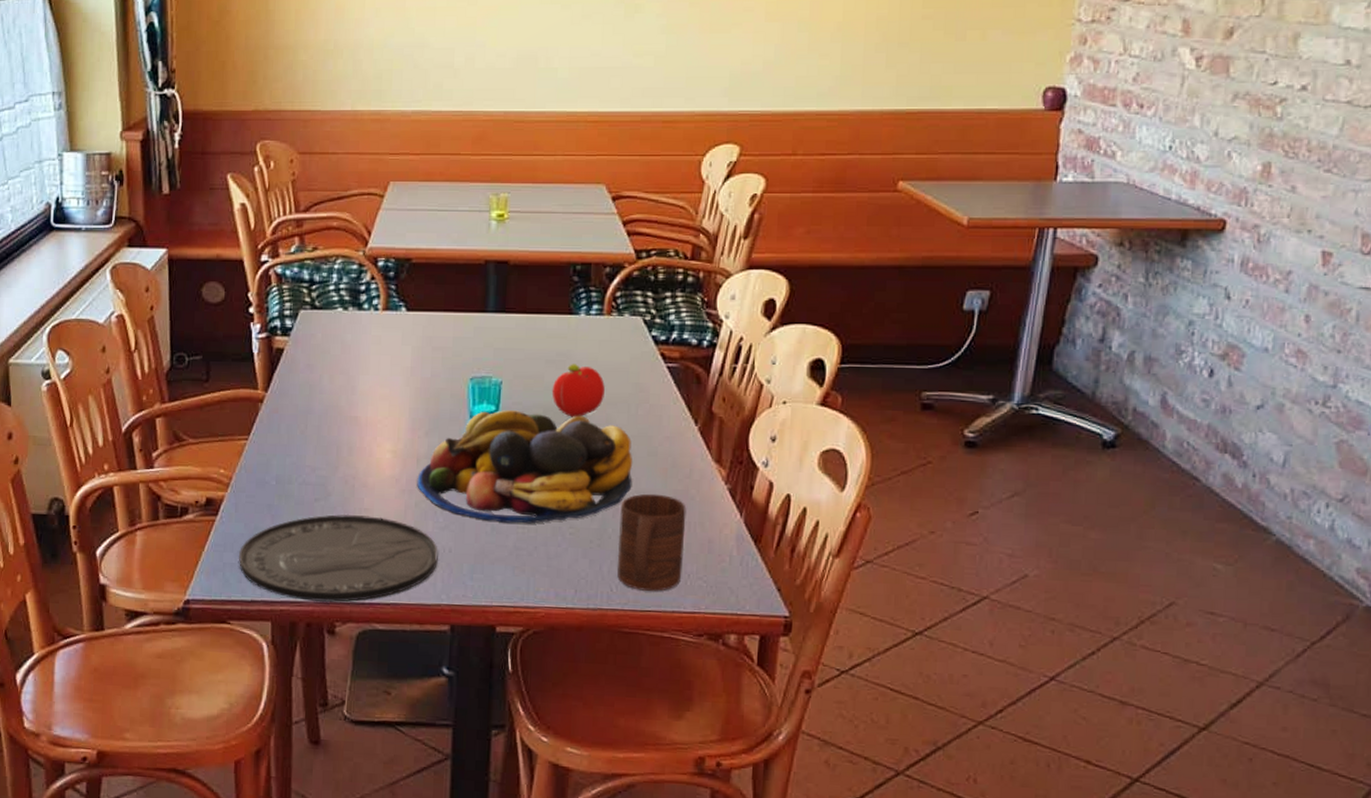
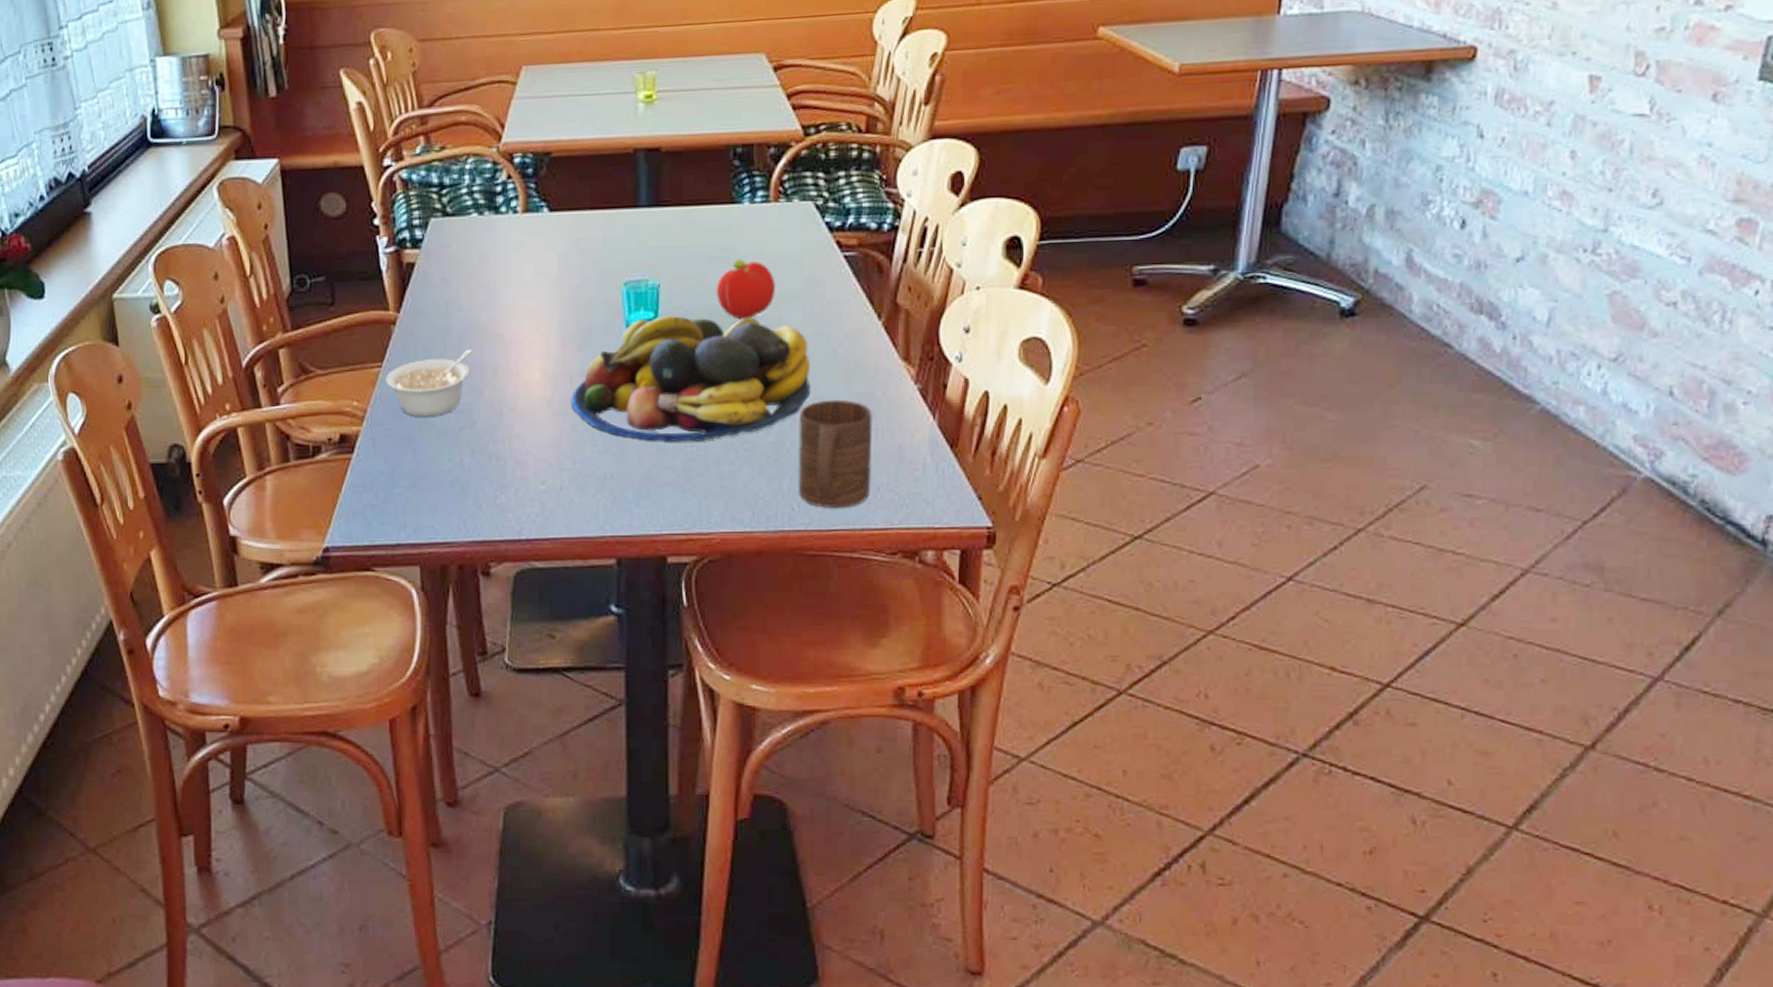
plate: present [238,514,438,603] -> none [379,442,599,542]
legume: none [251,429,331,487] -> present [386,350,473,417]

